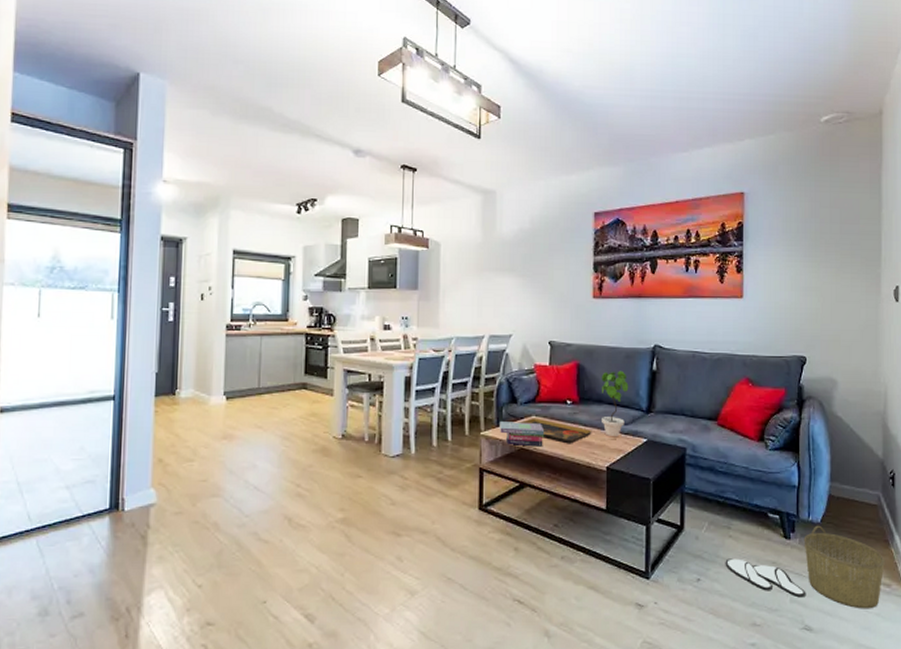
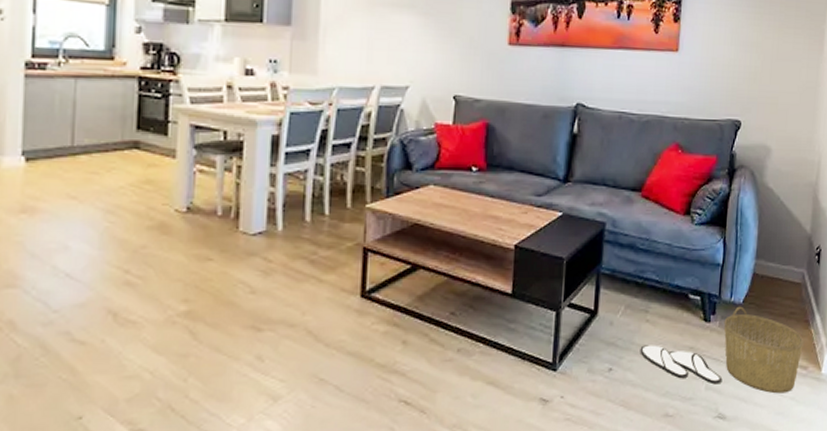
books: present [500,422,545,447] -> none [389,192,444,222]
decorative tray: present [519,418,592,444] -> none [413,187,500,219]
potted plant: present [601,370,629,437] -> none [512,132,545,211]

